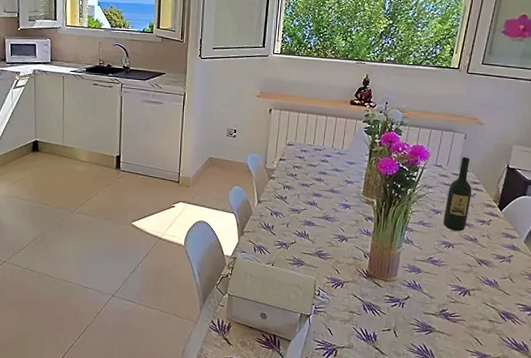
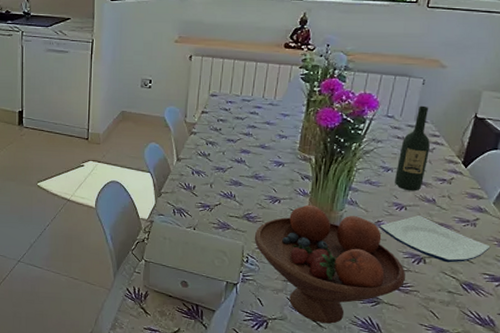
fruit bowl: none [325,243,454,351] -> present [254,204,406,324]
plate: none [431,253,523,295] -> present [380,215,491,263]

